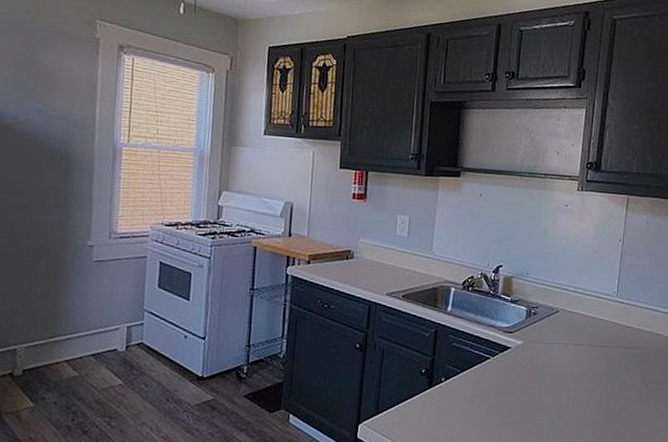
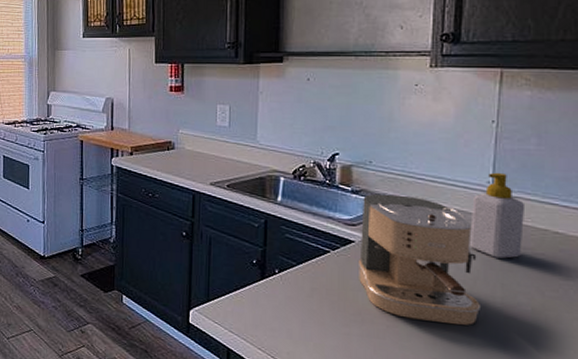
coffee maker: none [512,303,604,419] -> present [357,193,482,325]
soap bottle: none [599,284,639,358] -> present [470,172,526,259]

